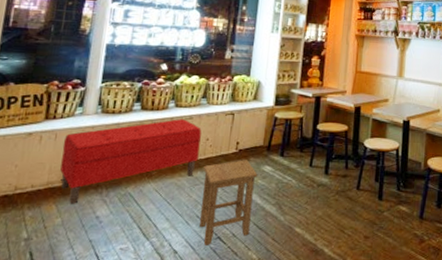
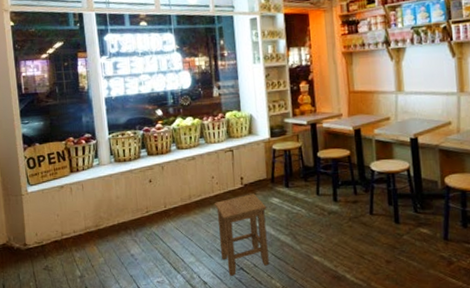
bench: present [60,119,202,204] -> none [89,160,208,245]

